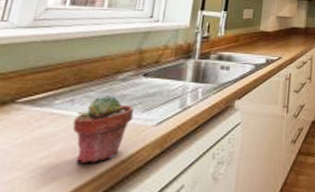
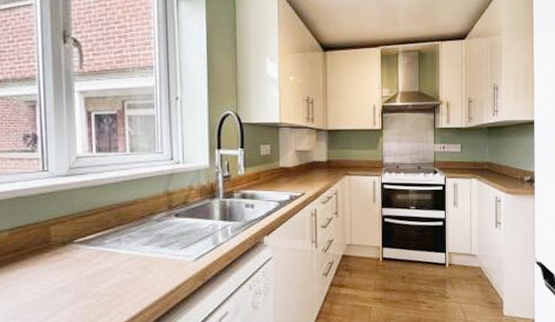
potted succulent: present [72,94,135,163] -> none [124,234,173,293]

